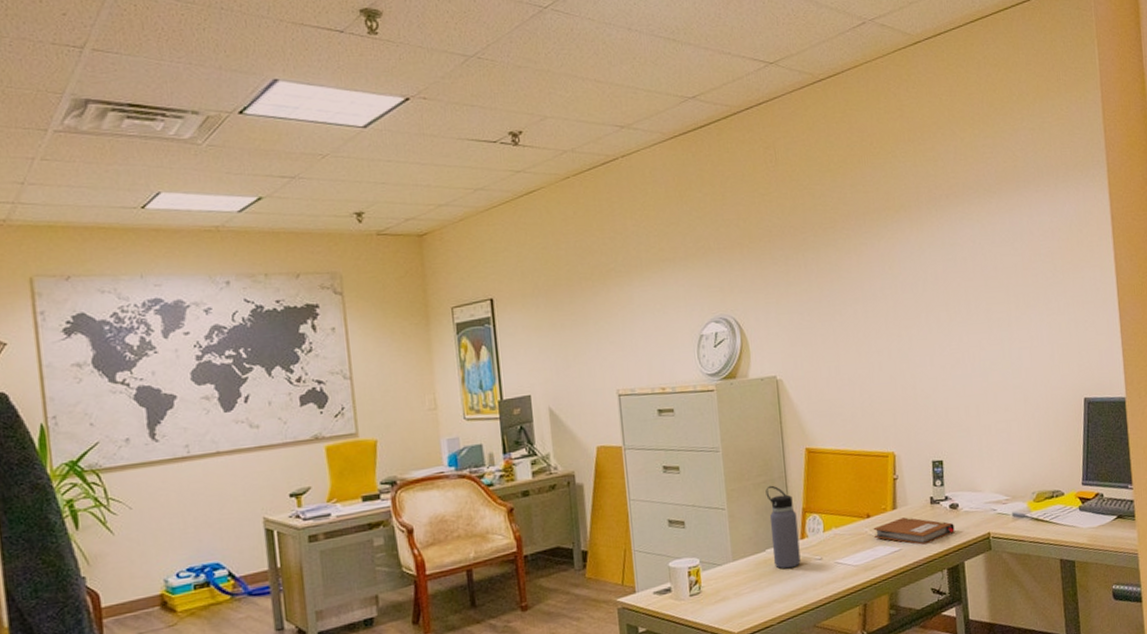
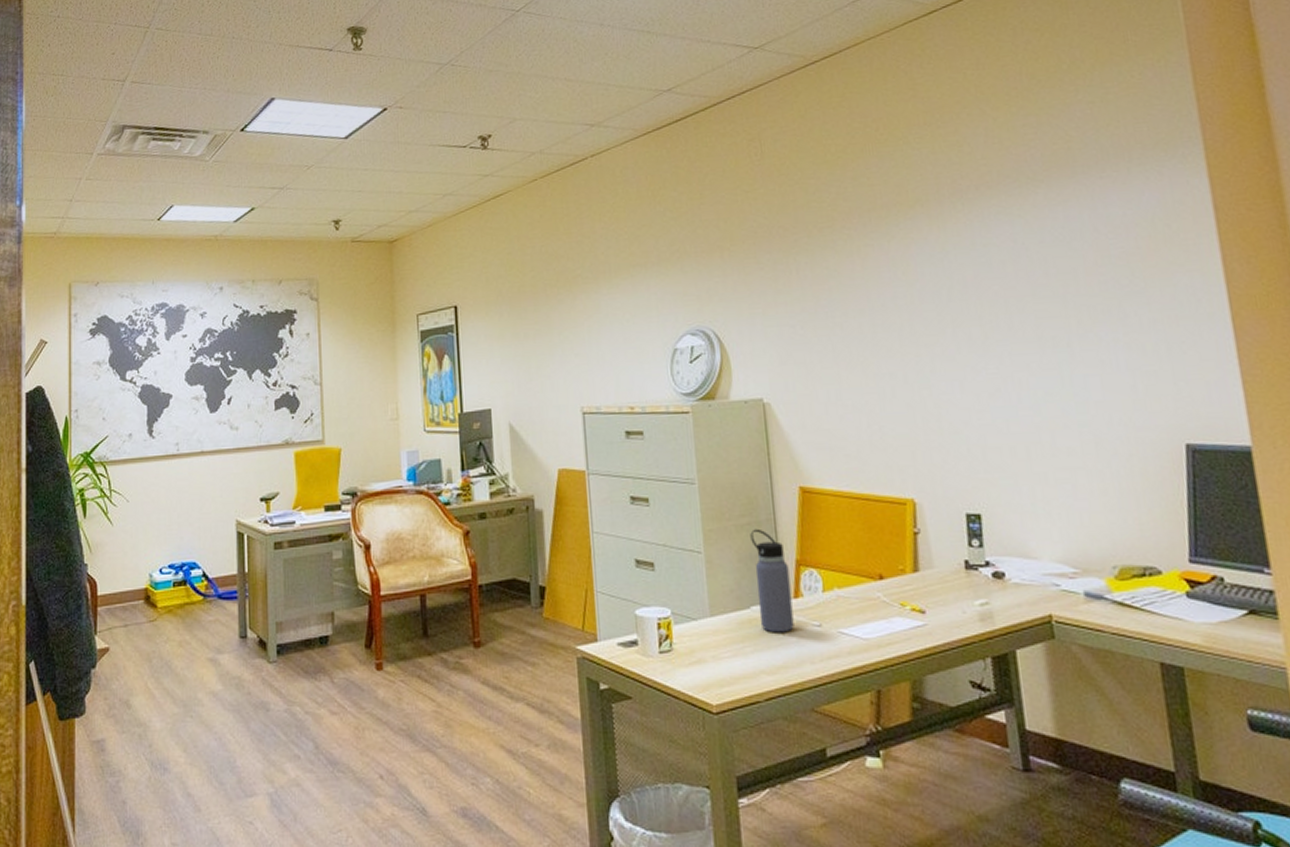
notebook: present [873,517,955,545] -> none [887,583,1001,621]

